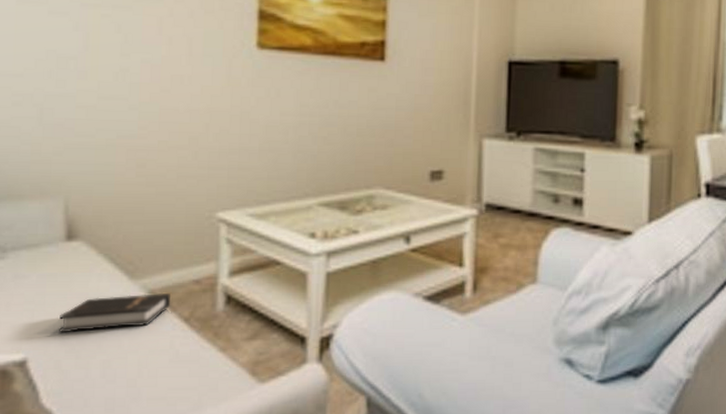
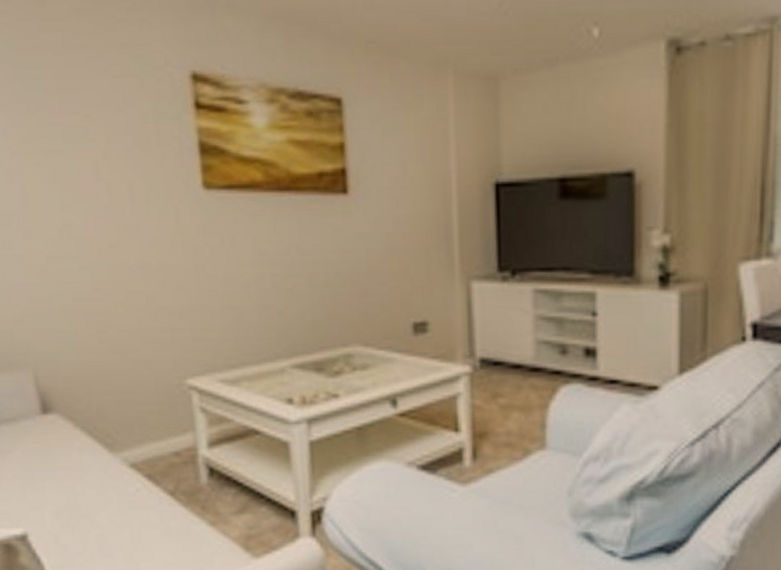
hardback book: present [58,292,171,333] -> none [49,465,155,508]

